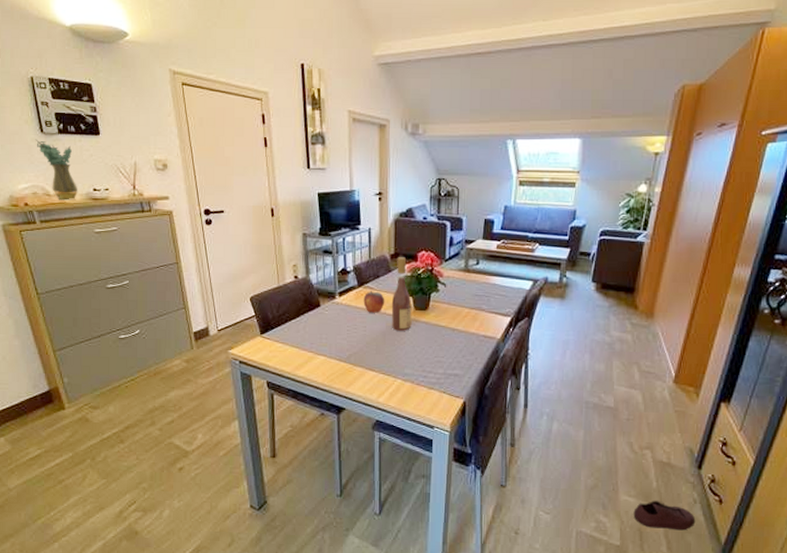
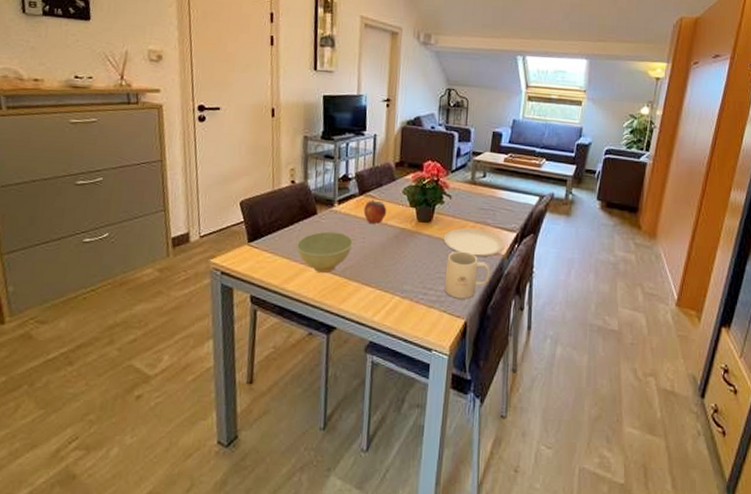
vase: present [35,139,78,199] -> none [14,19,57,86]
bowl: none [303,322,355,360] -> present [295,231,353,273]
wine bottle: present [391,257,412,331] -> none [393,166,415,244]
plate: none [440,314,501,342] -> present [443,227,506,258]
mug: none [443,336,486,381] -> present [444,251,490,299]
shoe: present [633,500,696,531] -> none [638,432,700,466]

